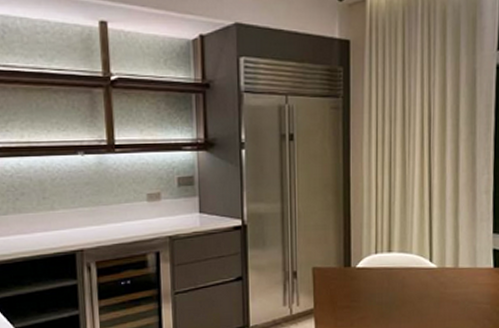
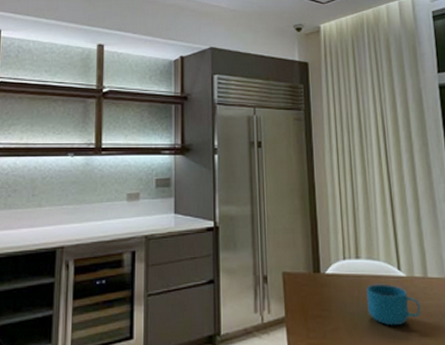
cup: none [396,275,448,313] -> present [366,284,421,326]

